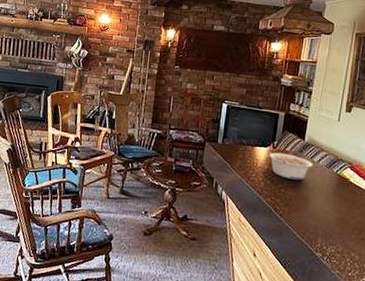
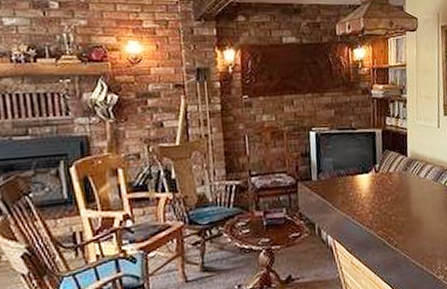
legume: present [268,152,313,181] -> none [372,175,420,204]

